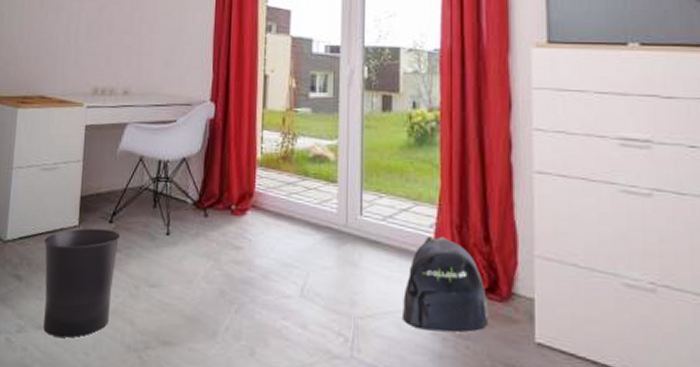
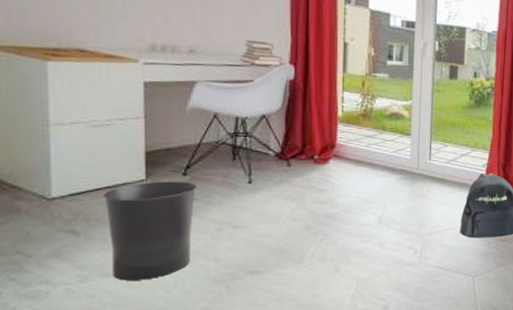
books: none [165,79,204,104] -> present [240,40,283,66]

